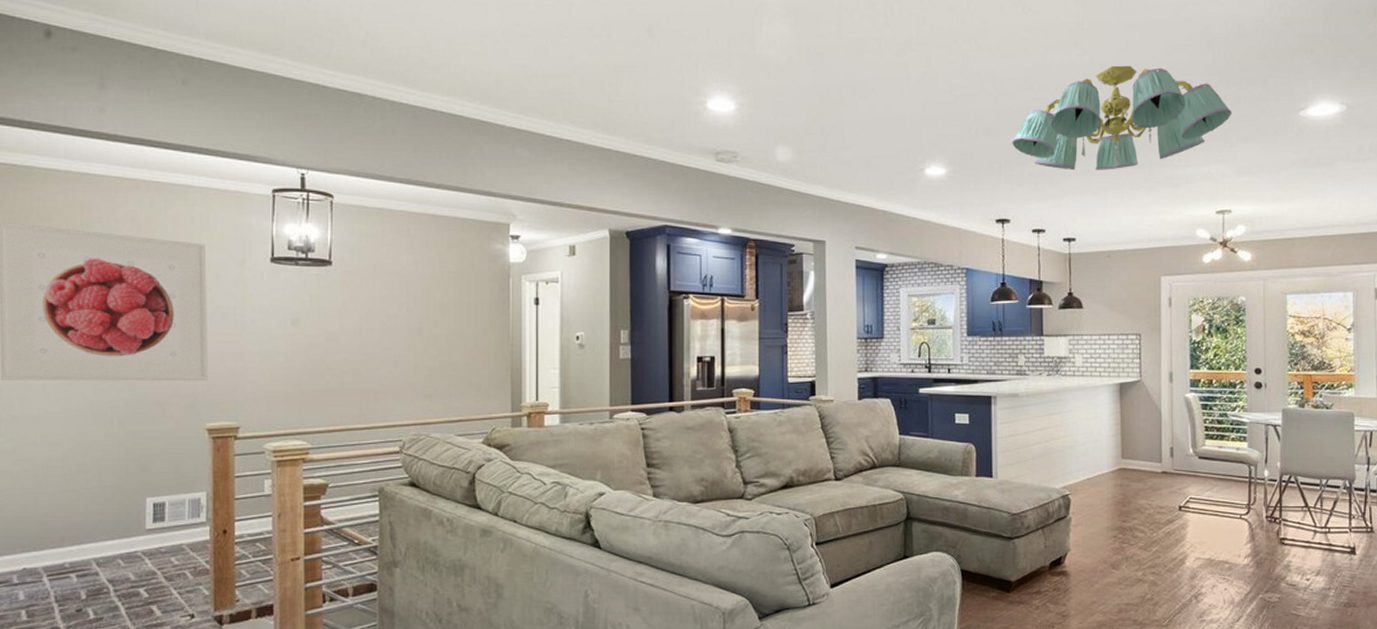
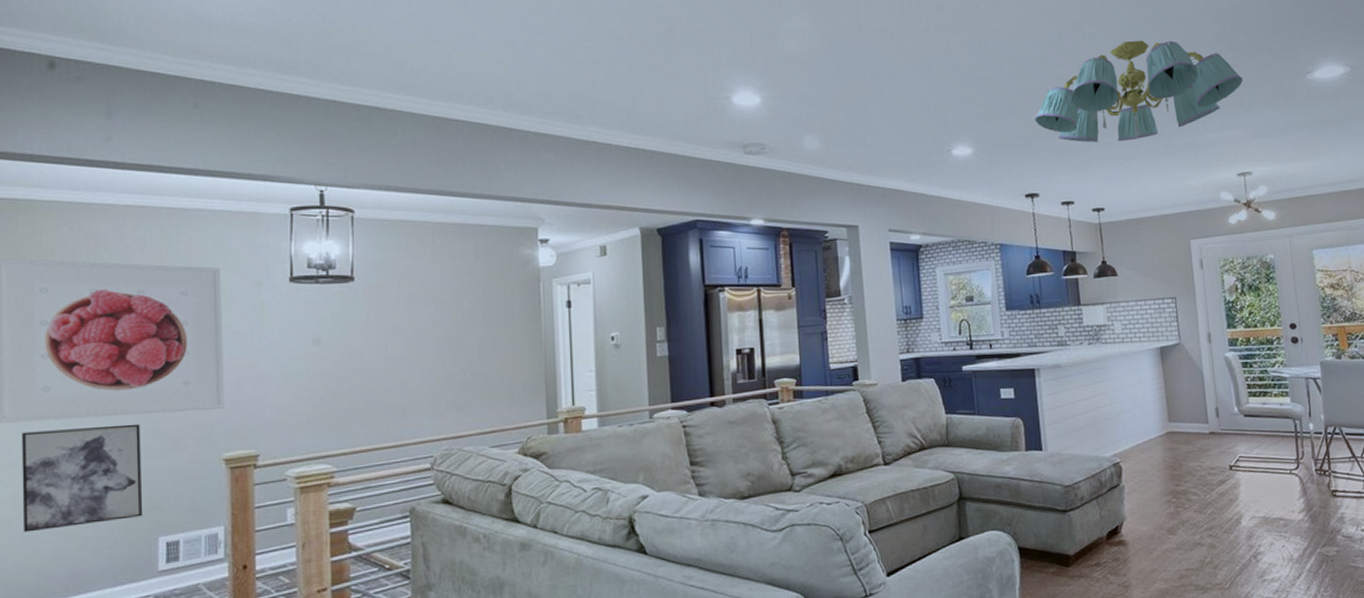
wall art: none [21,389,132,484] -> present [21,423,143,533]

